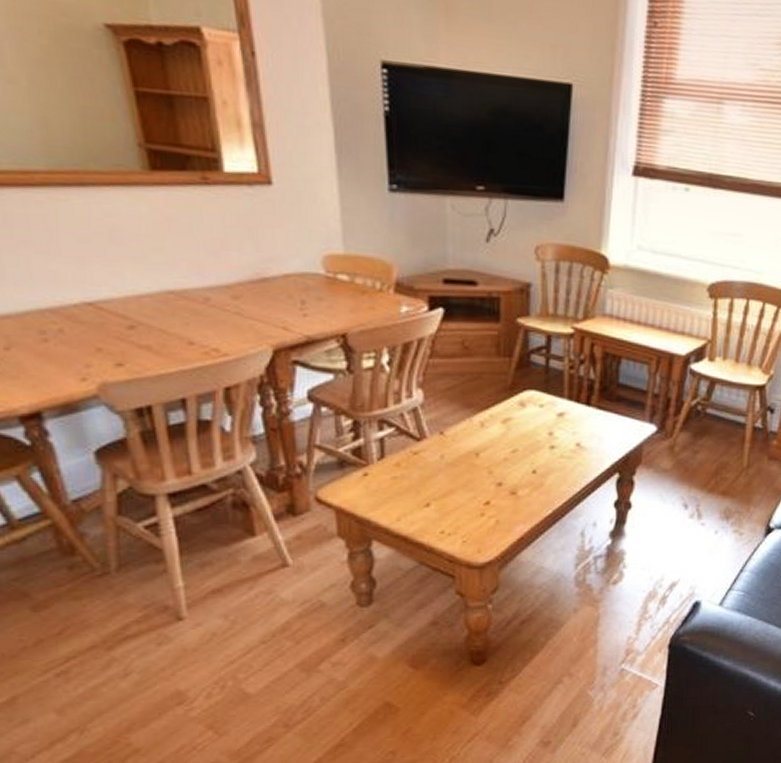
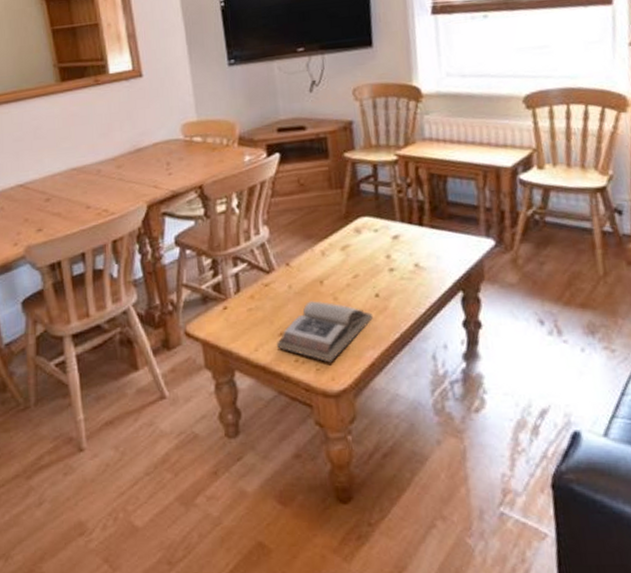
book: none [422,473,528,535] -> present [277,301,374,363]

